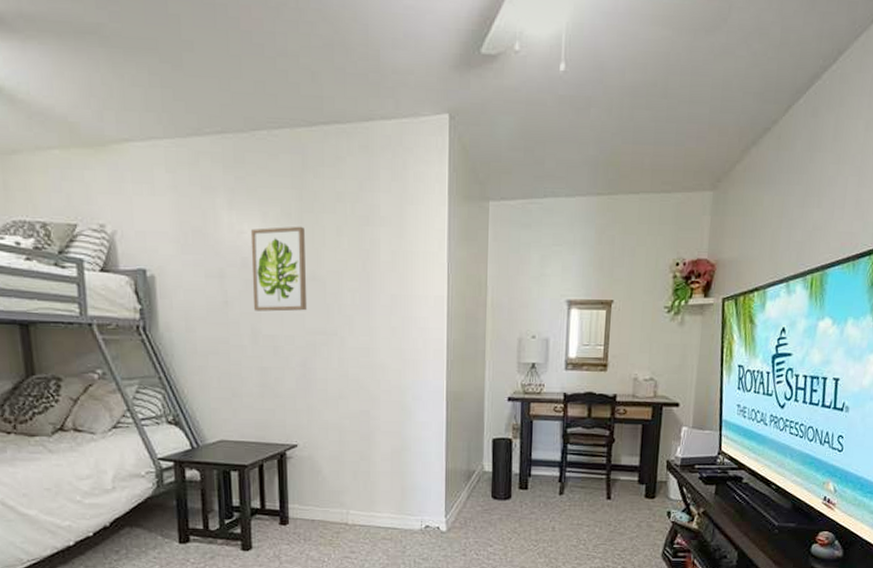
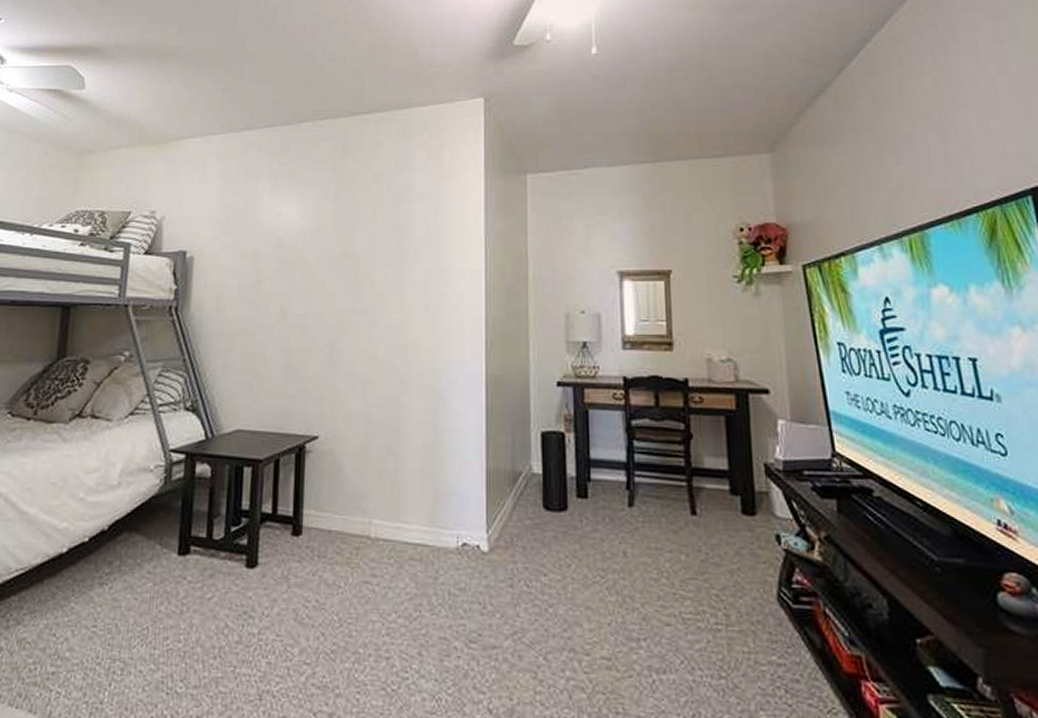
wall art: present [250,226,308,312] -> none [285,205,341,290]

